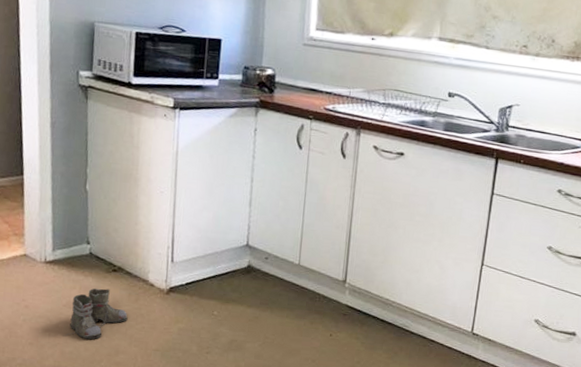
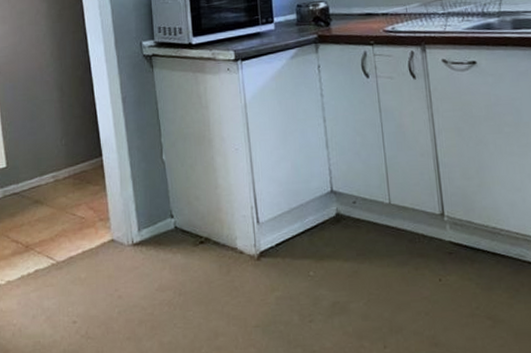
boots: present [65,288,128,340] -> none [162,264,222,325]

